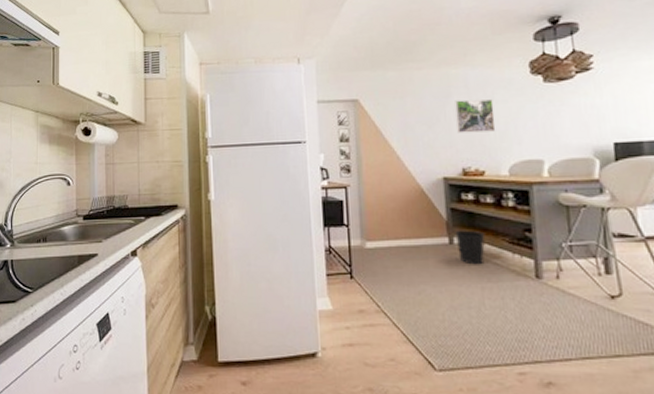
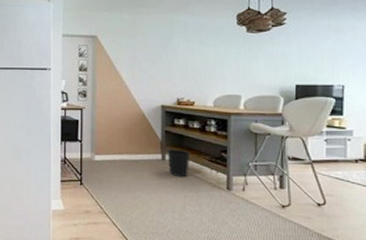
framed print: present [455,99,496,133] -> none [176,42,206,70]

